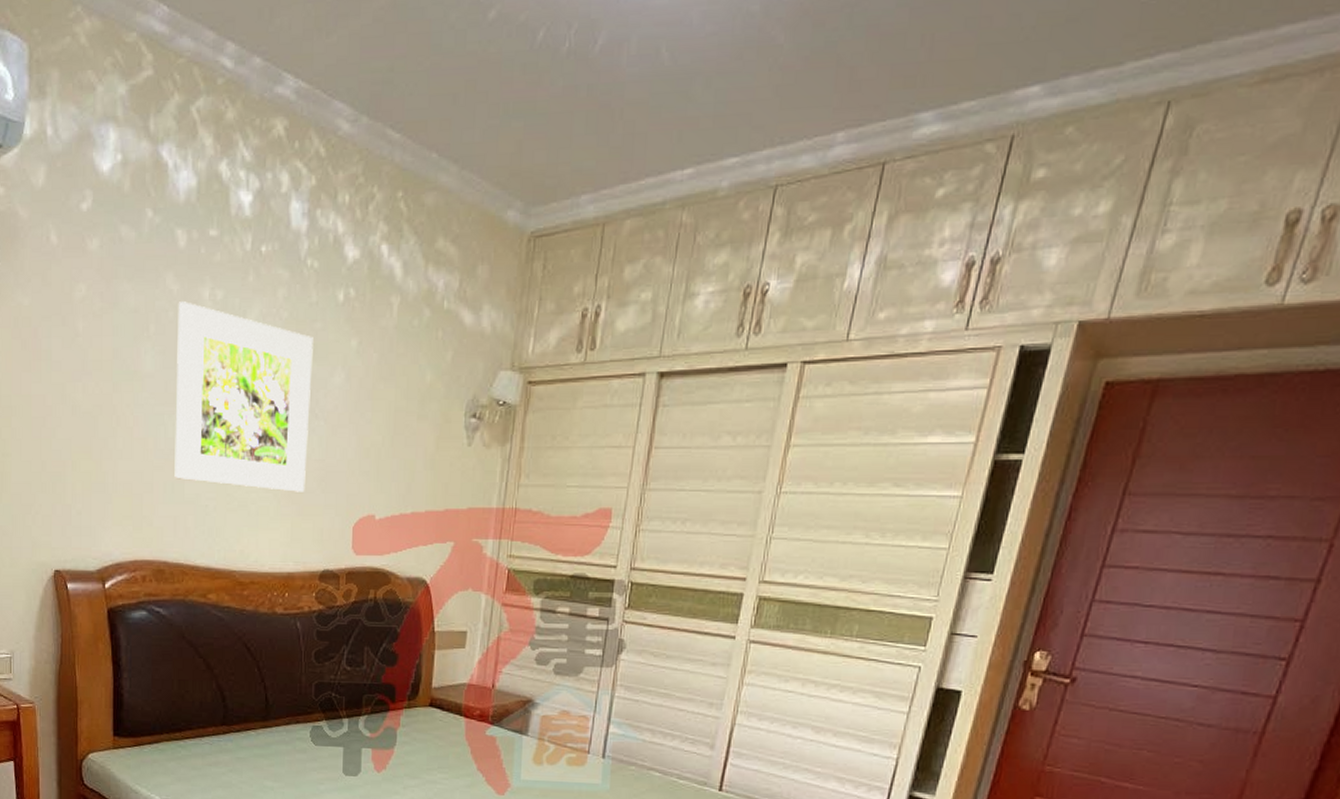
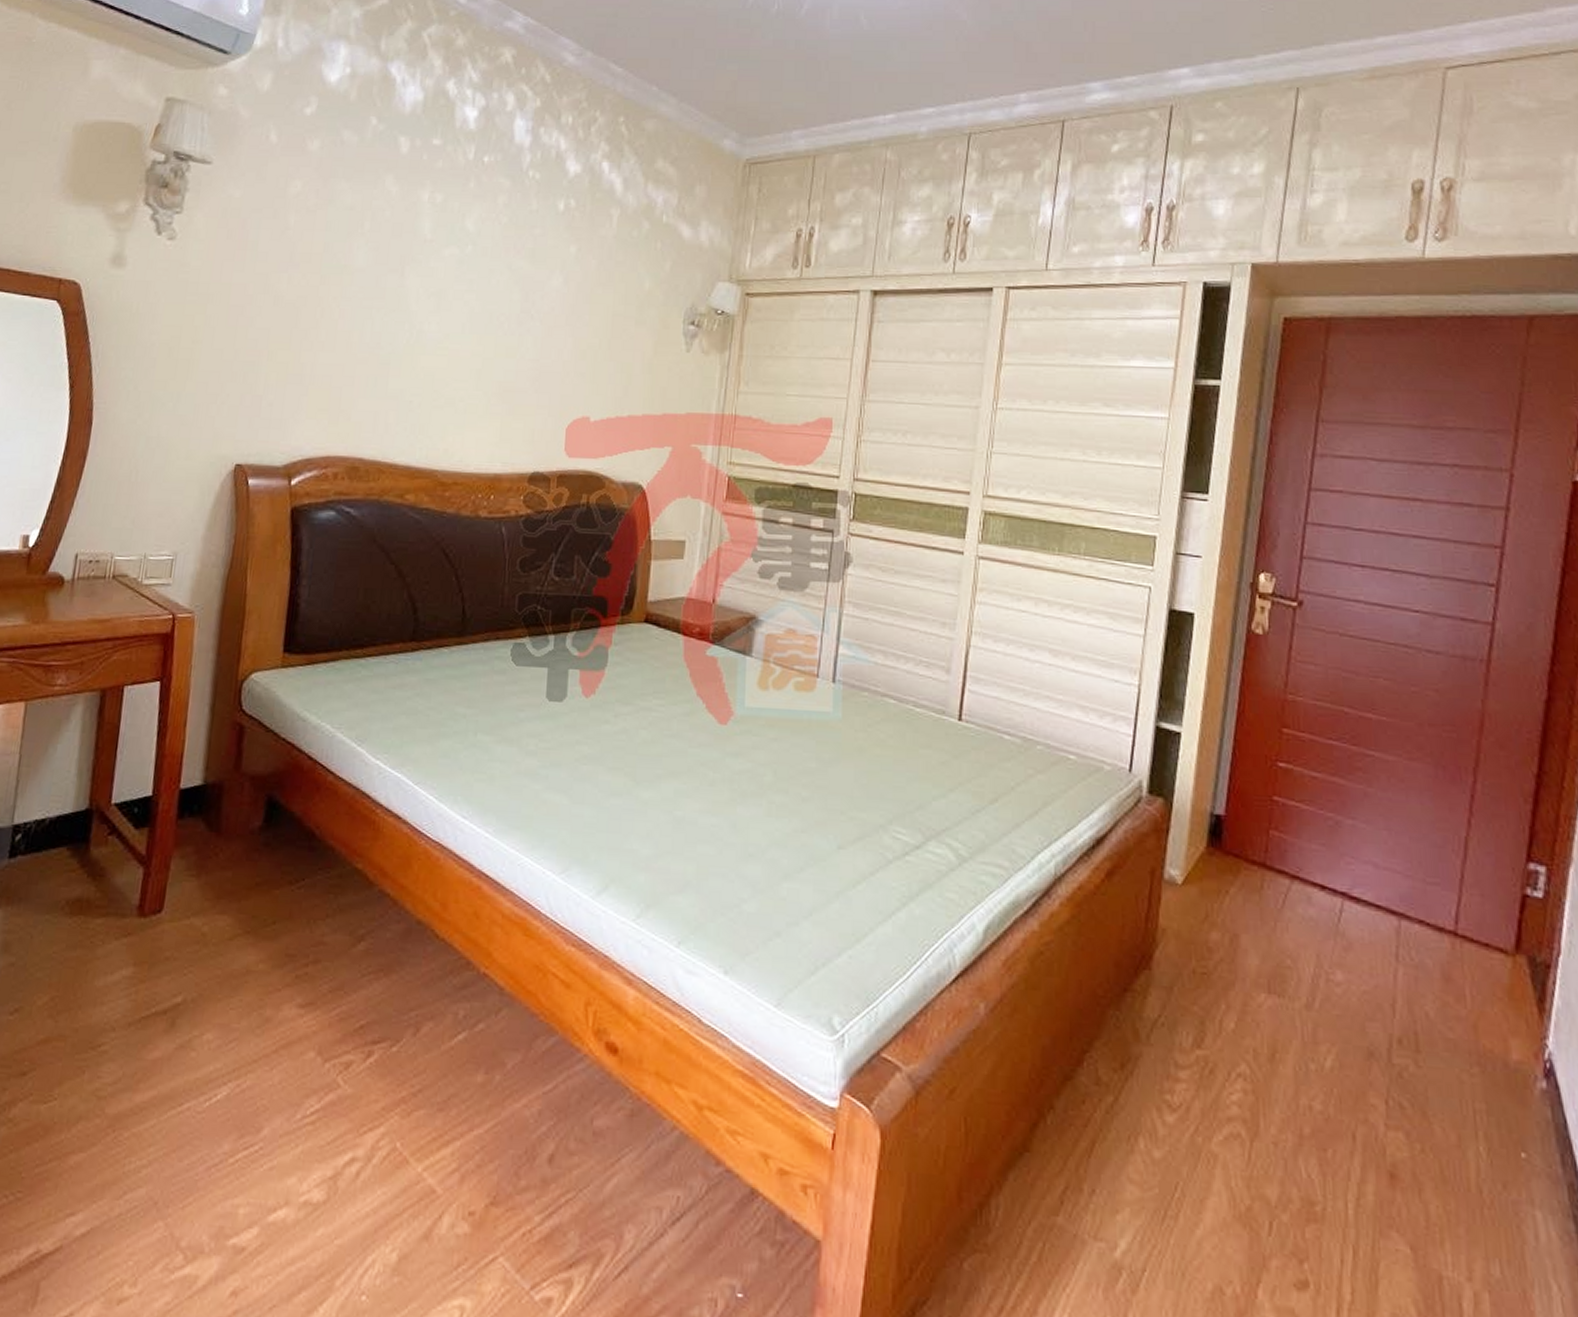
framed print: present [174,301,313,492] -> none [378,202,532,391]

